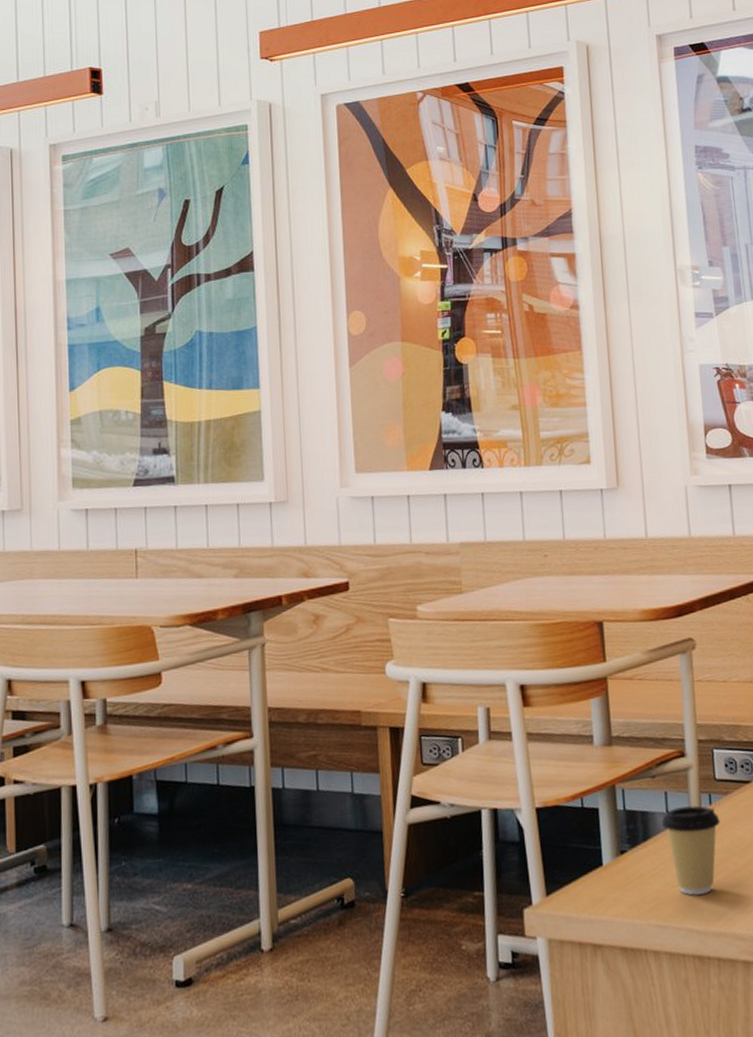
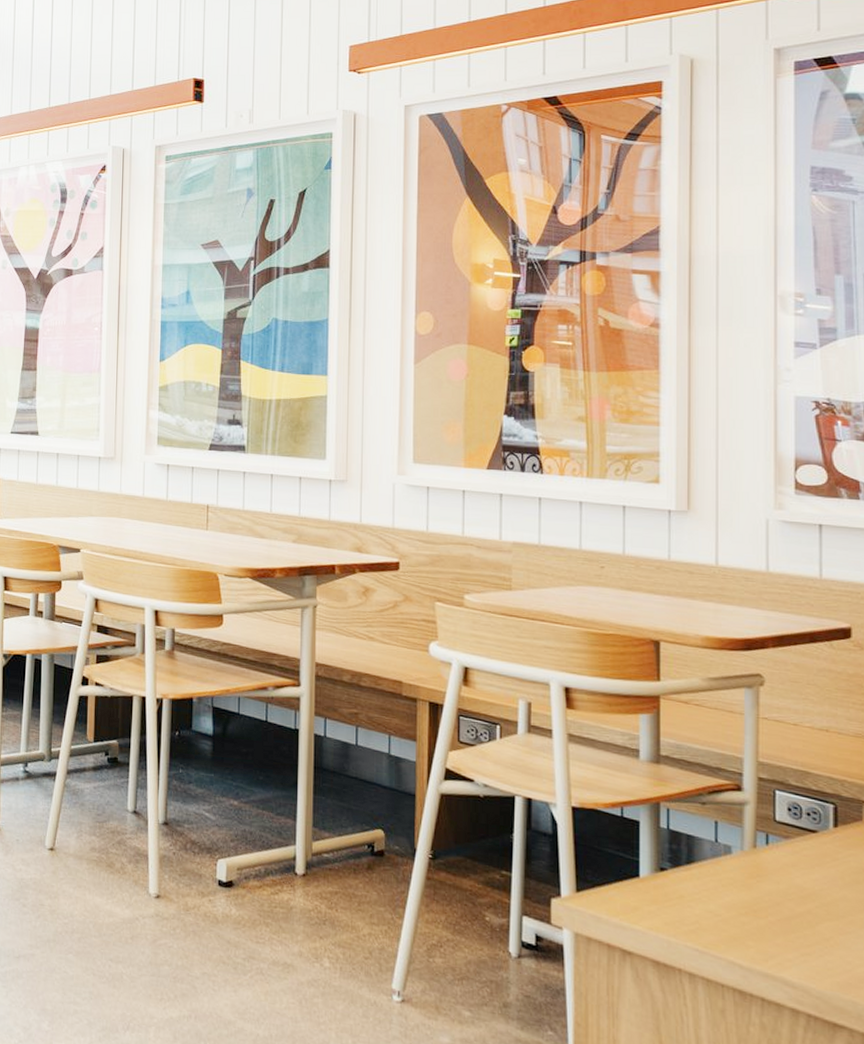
coffee cup: present [661,805,720,895] -> none [709,839,777,932]

